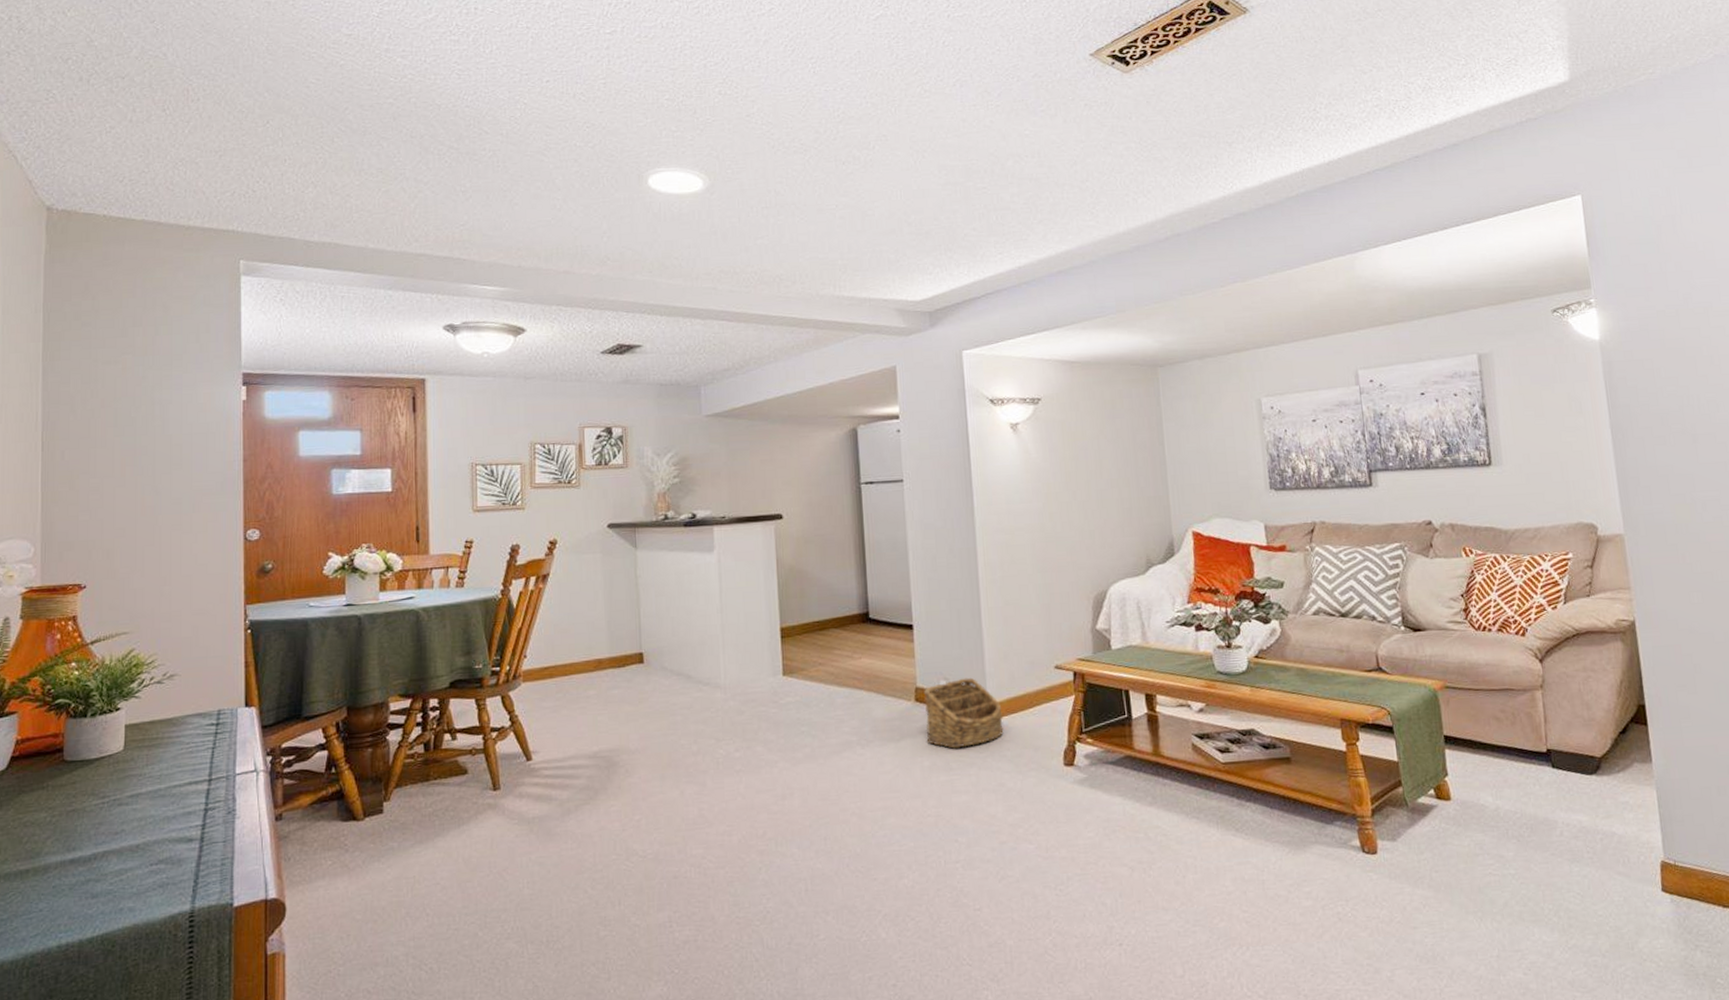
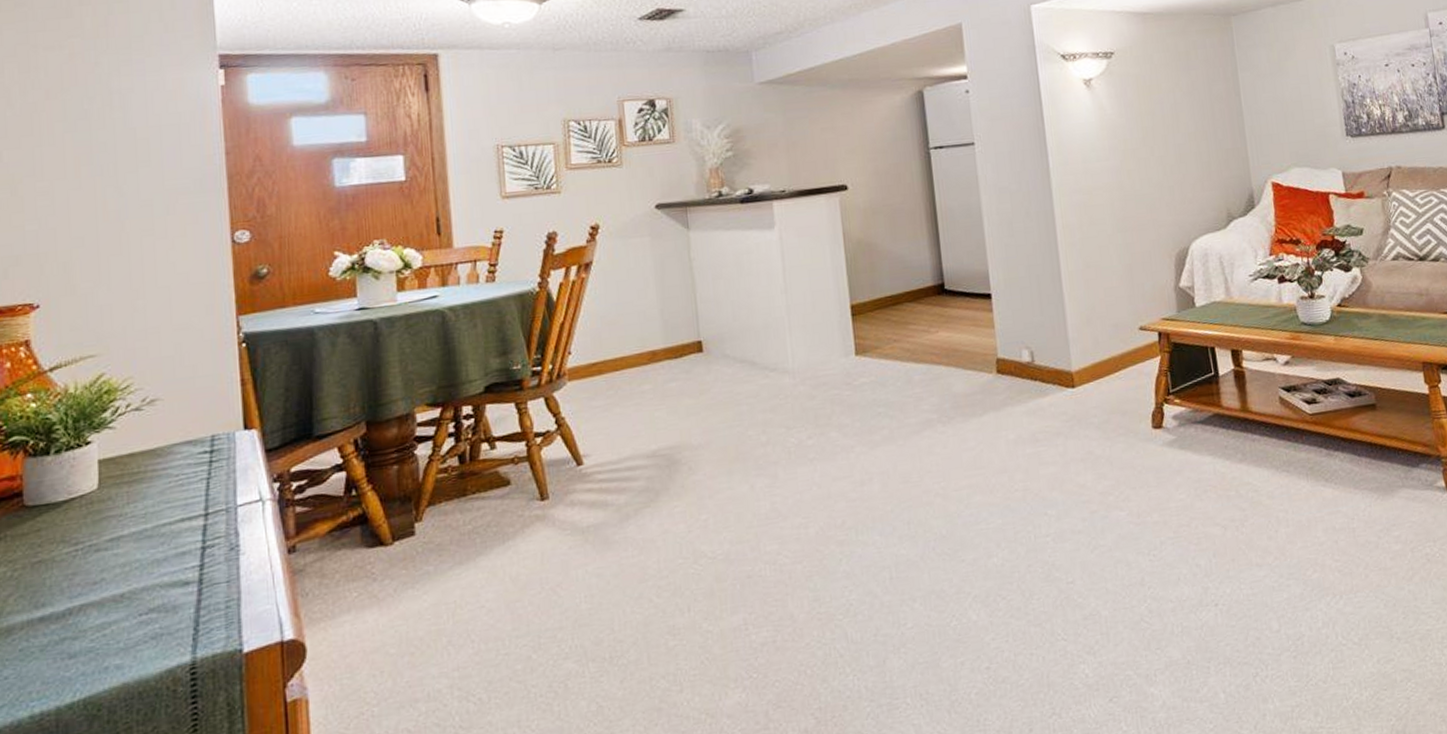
basket: present [923,677,1004,749] -> none [1005,344,1090,420]

